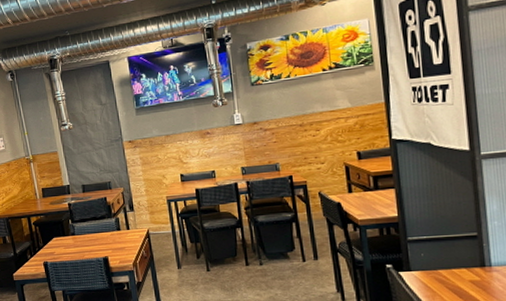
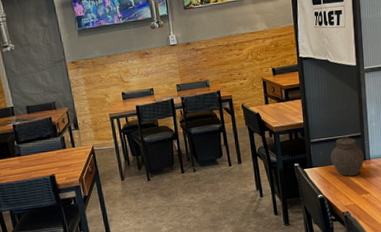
jar: none [435,235,483,285] -> present [330,135,364,177]

